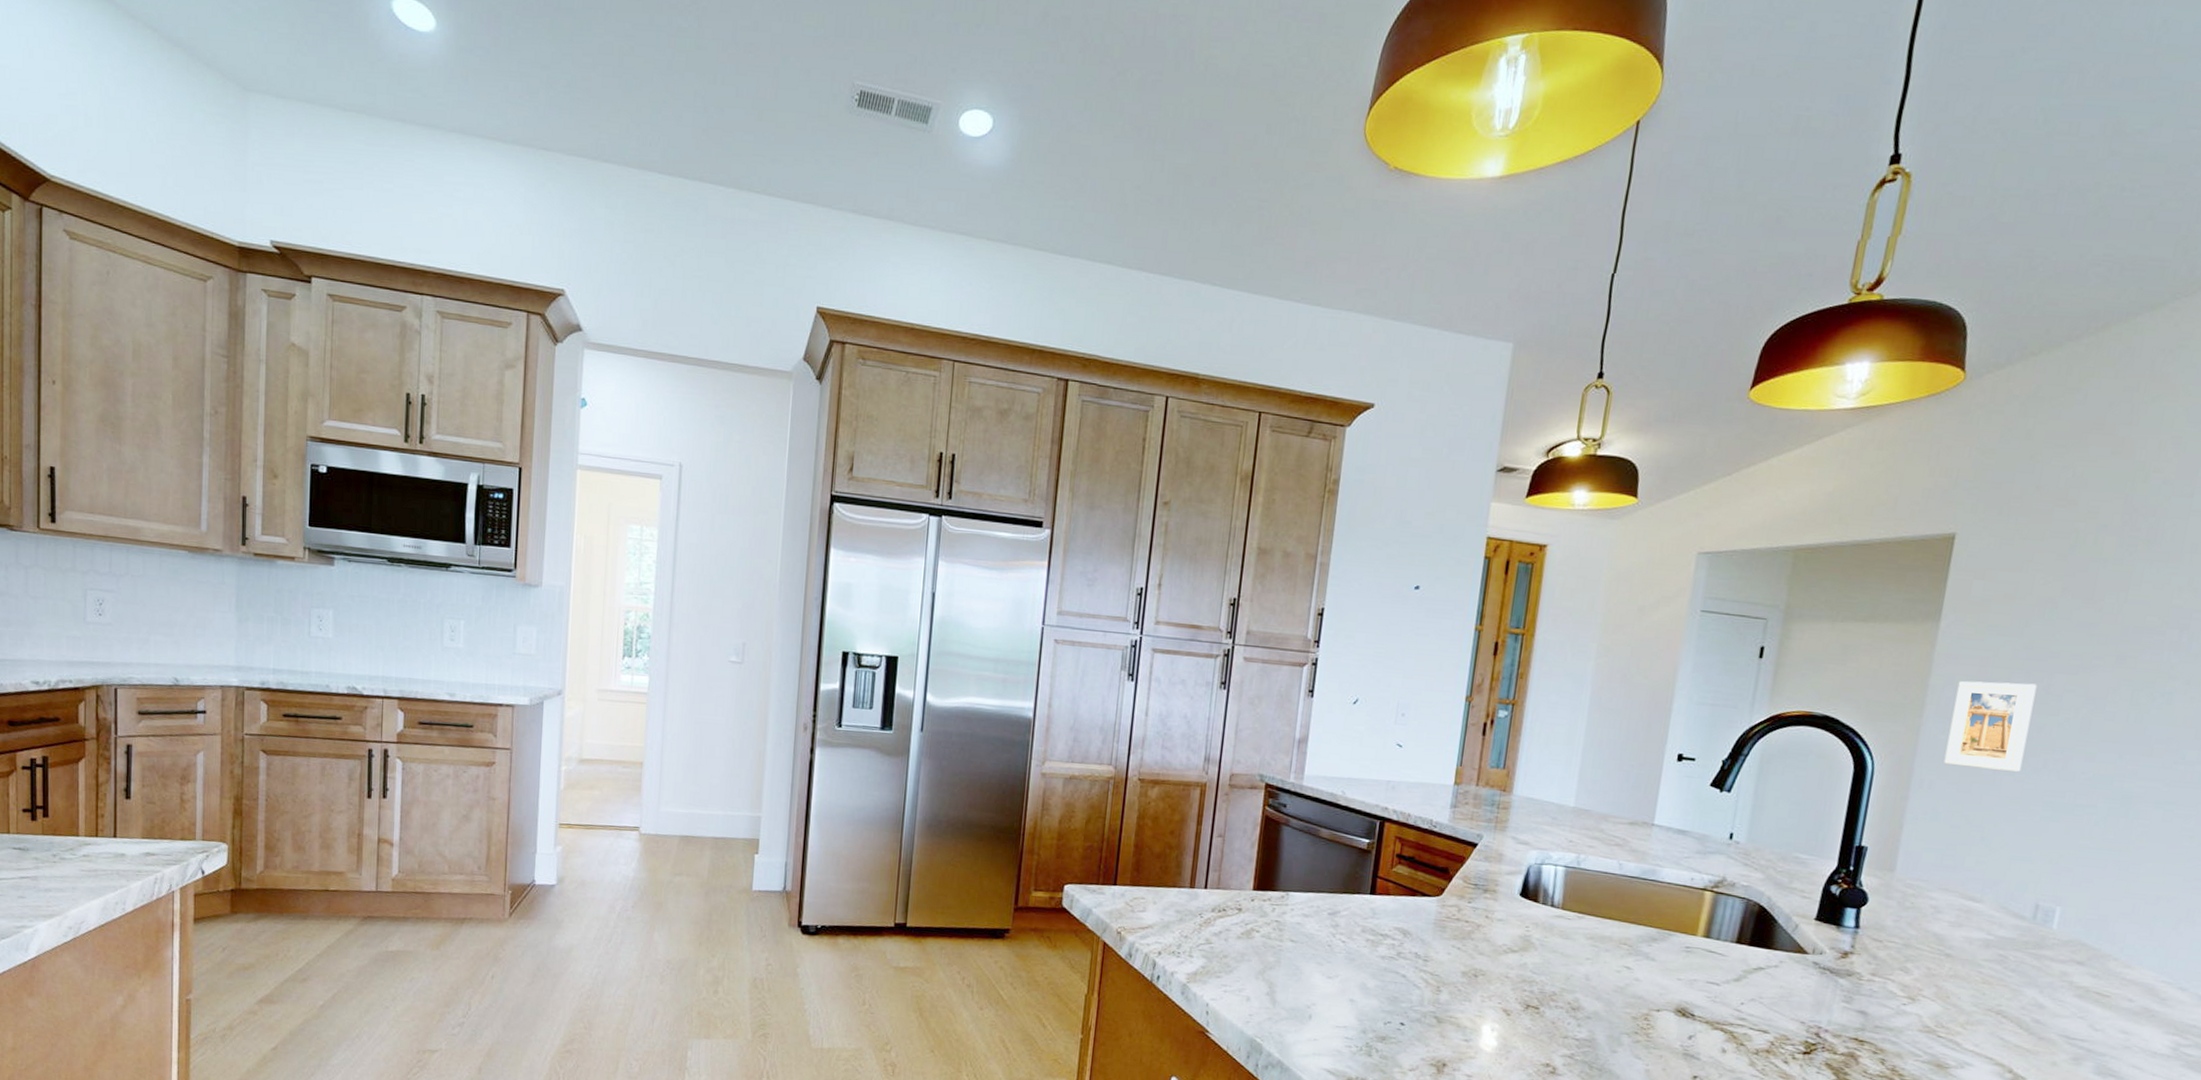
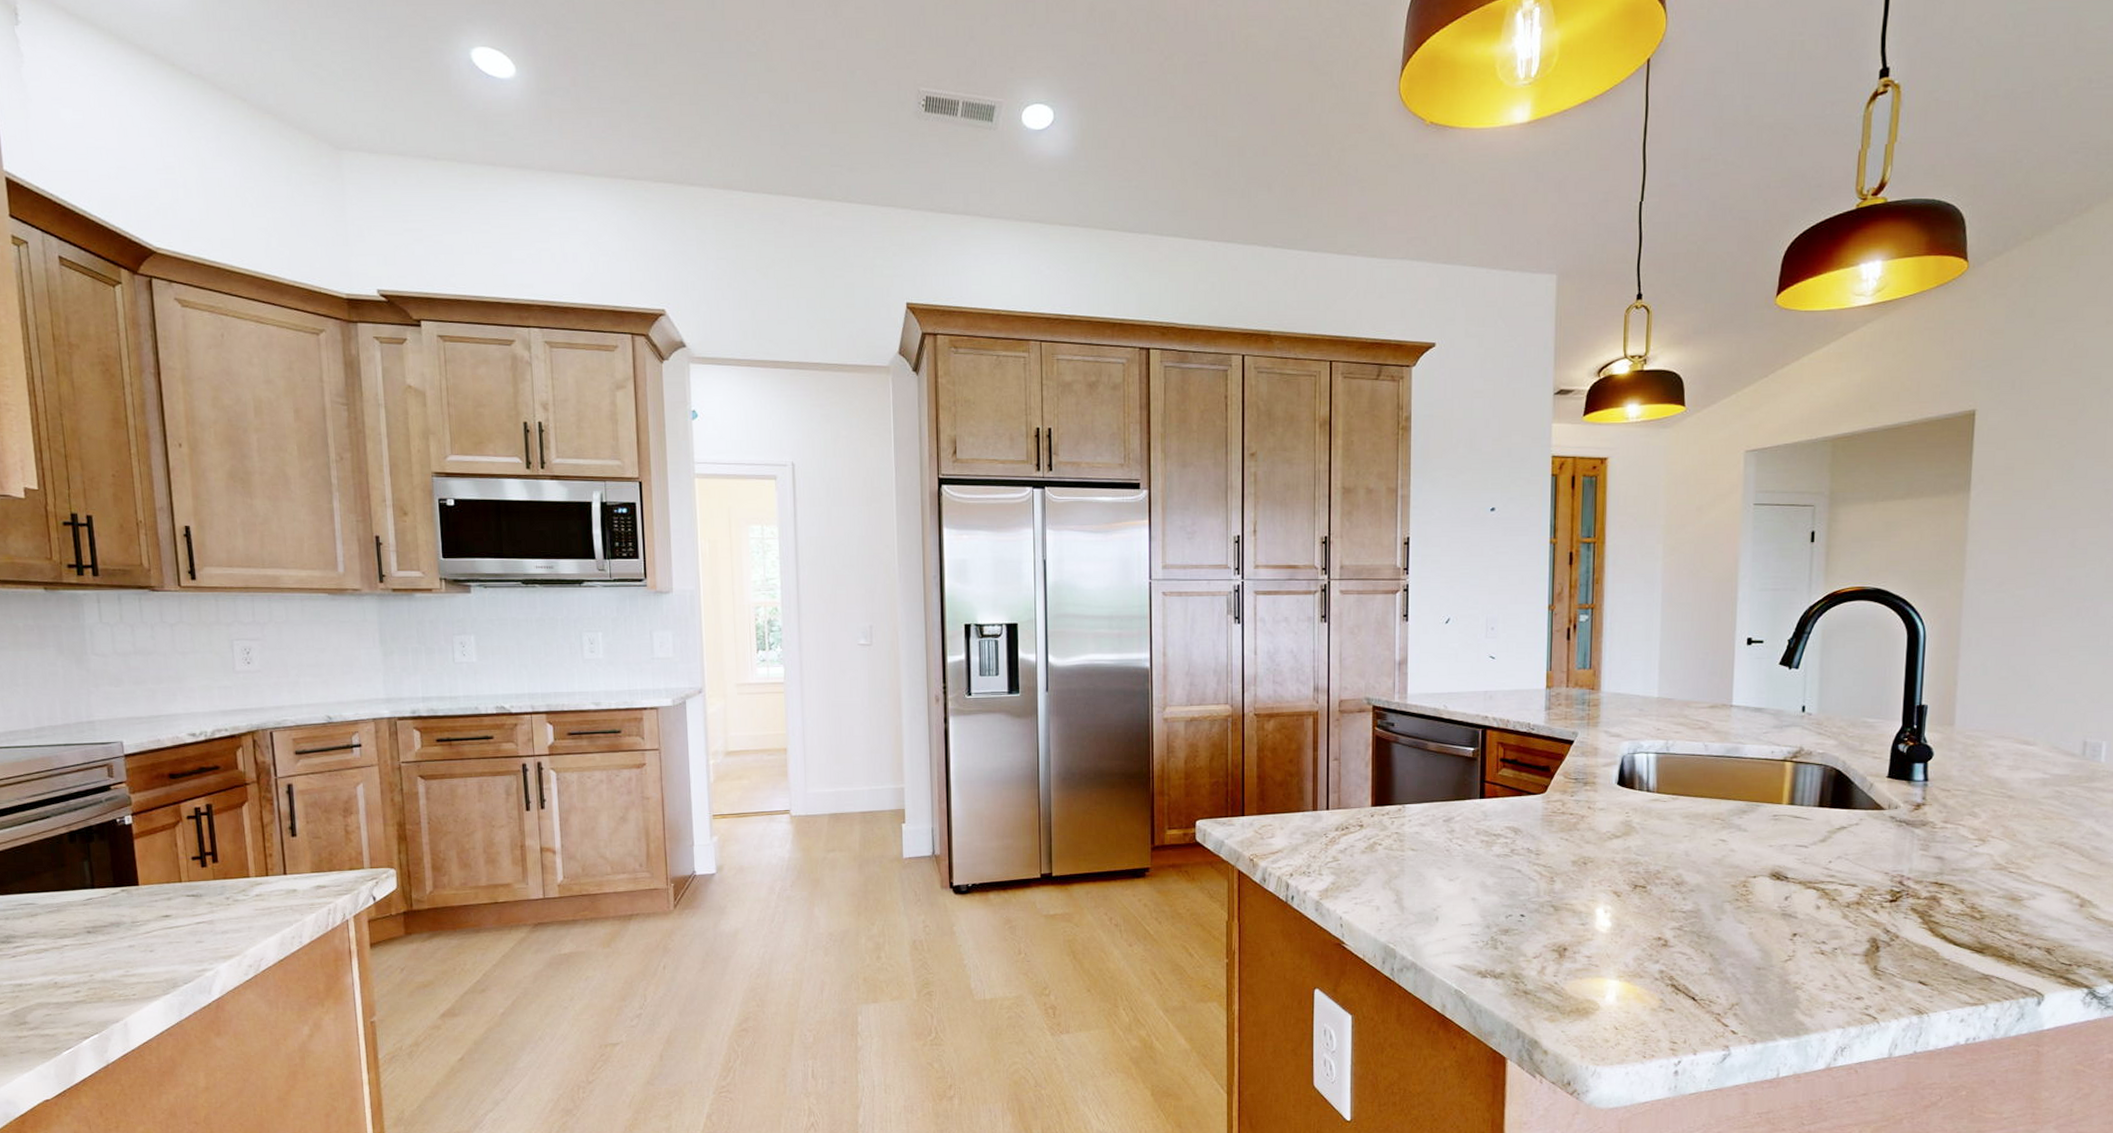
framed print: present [1944,681,2037,772] -> none [1987,540,2063,622]

